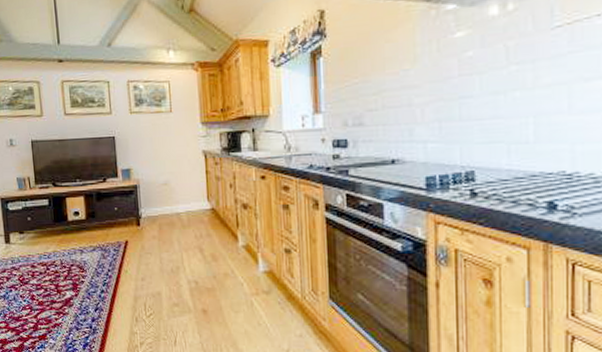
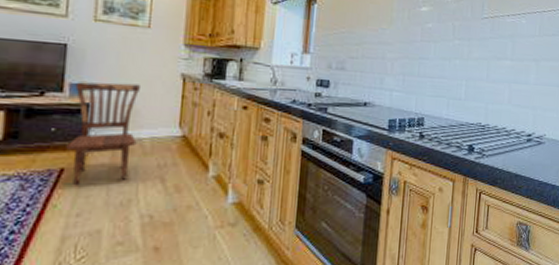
dining chair: none [125,164,176,255] -> present [66,82,142,186]

